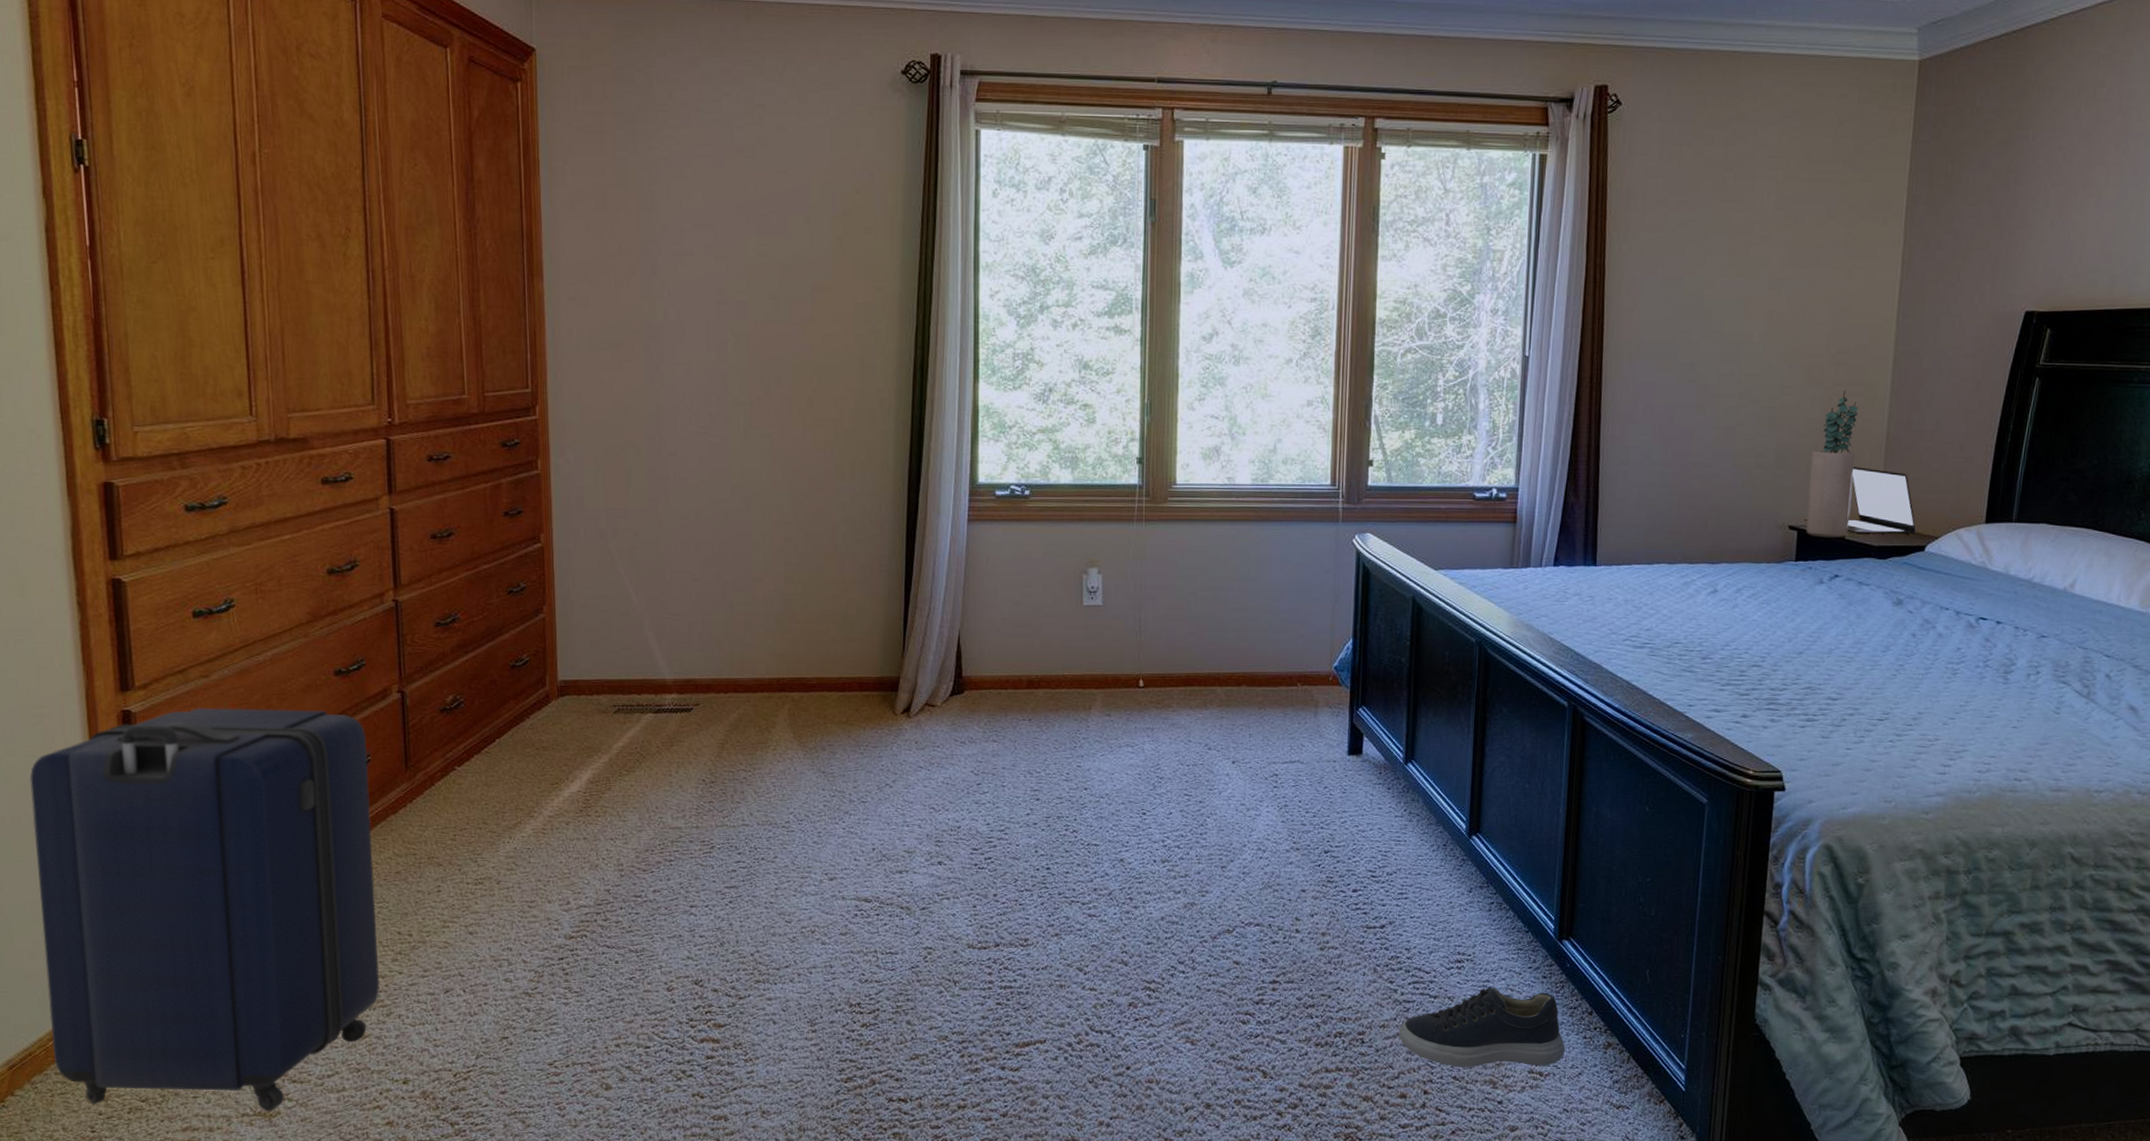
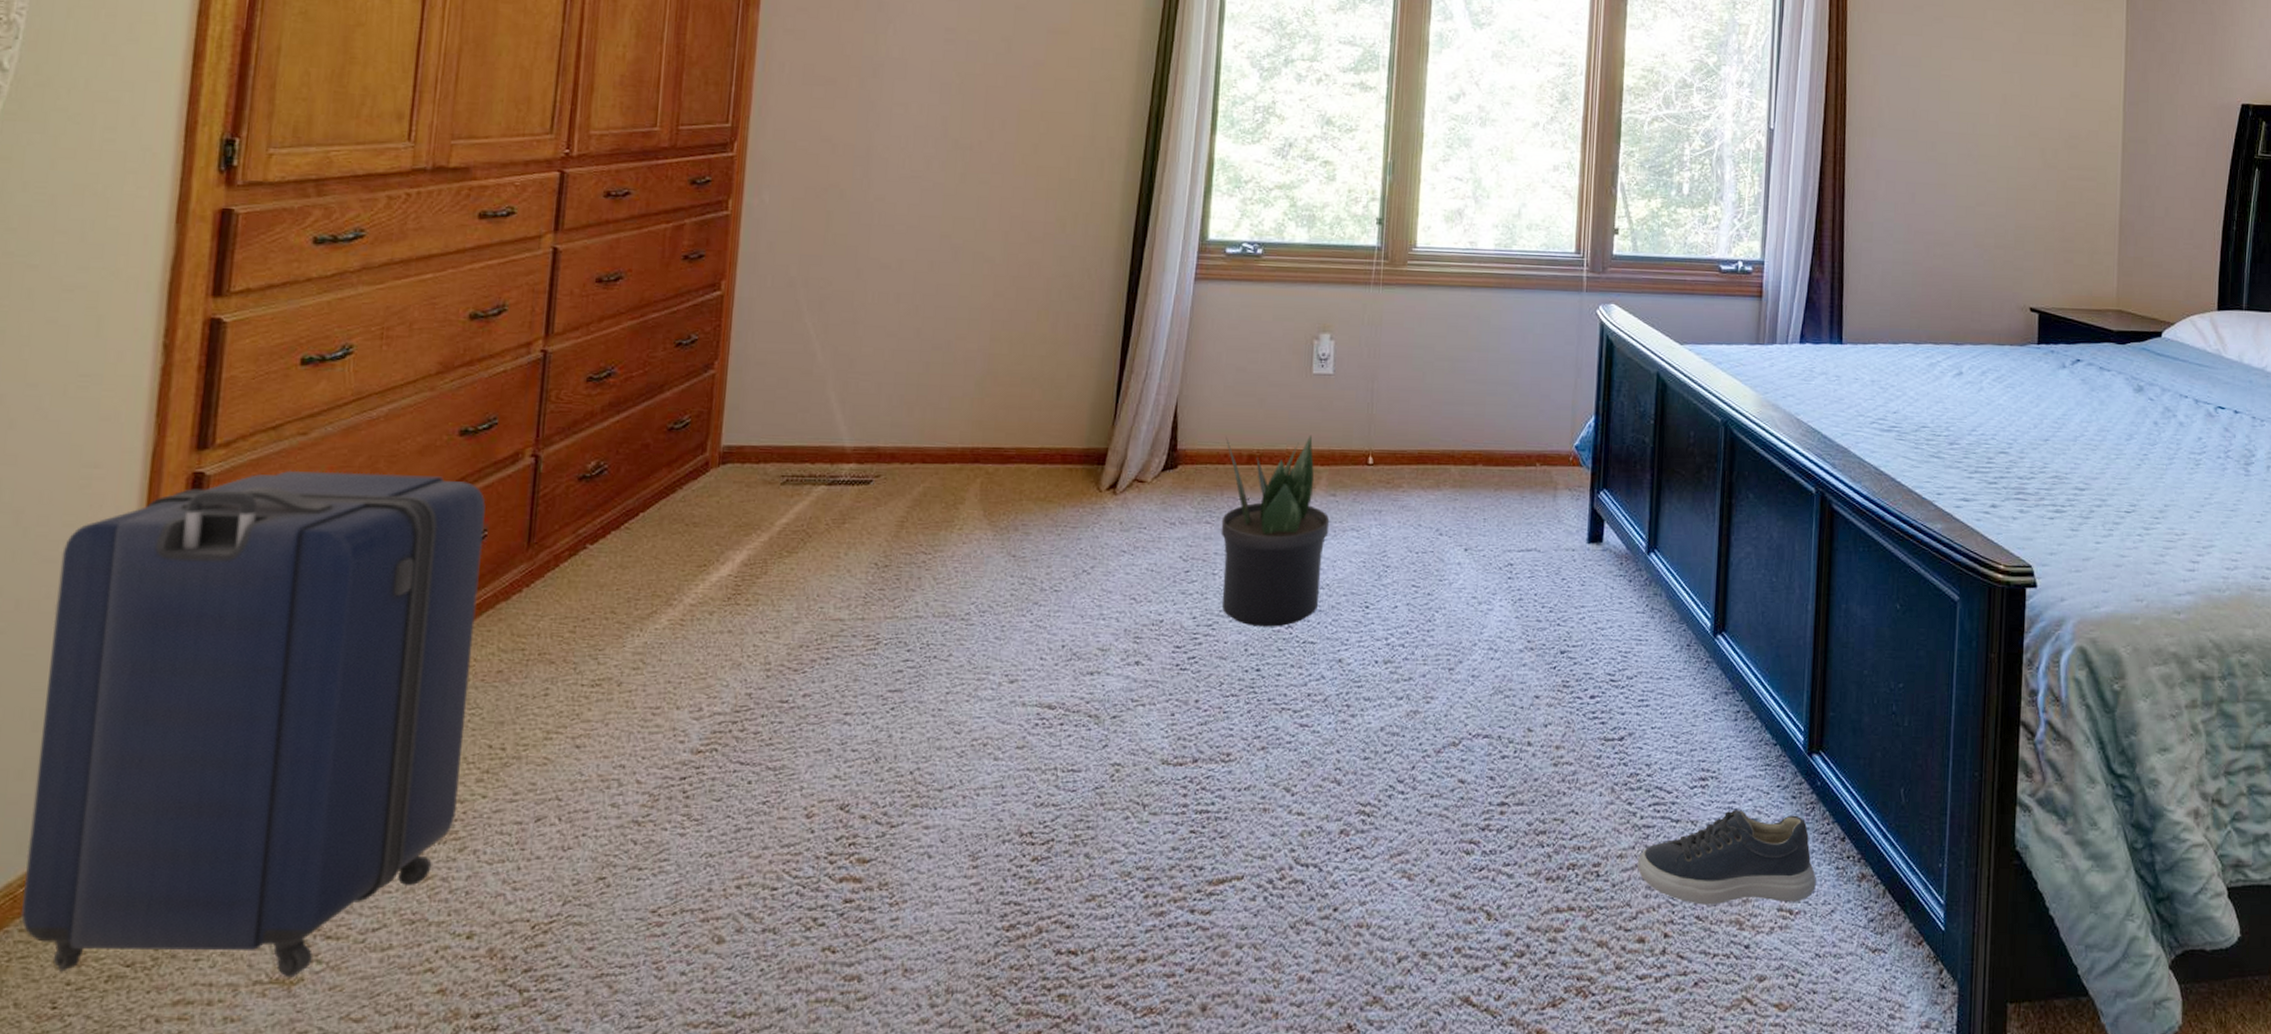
planter: none [1006,661,1106,832] -> present [1221,434,1330,627]
laptop: present [1804,466,1917,534] -> none [2045,249,2154,320]
vase: present [1806,391,1859,538] -> none [2047,174,2092,322]

